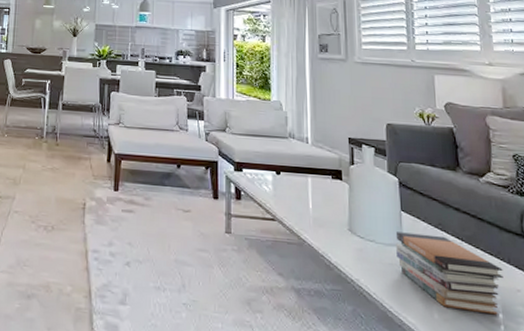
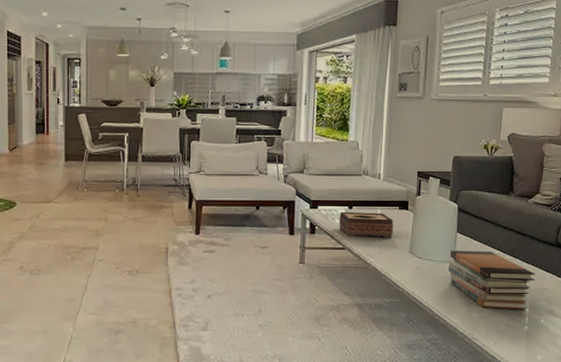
tissue box: none [266,176,329,212] -> present [339,211,394,238]

